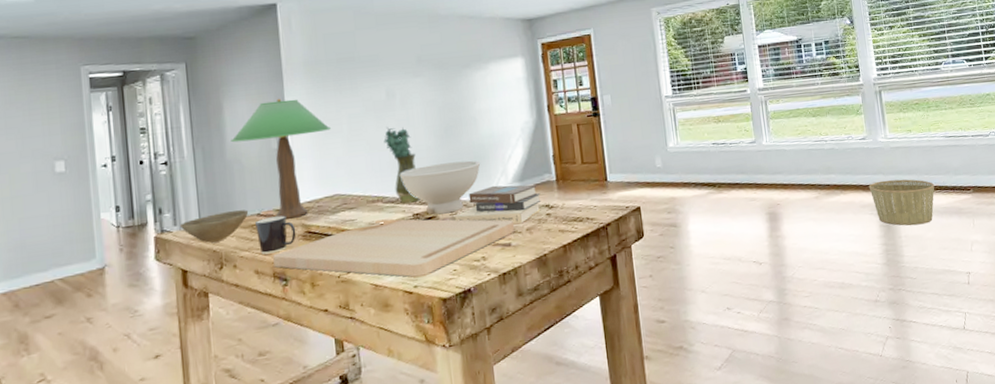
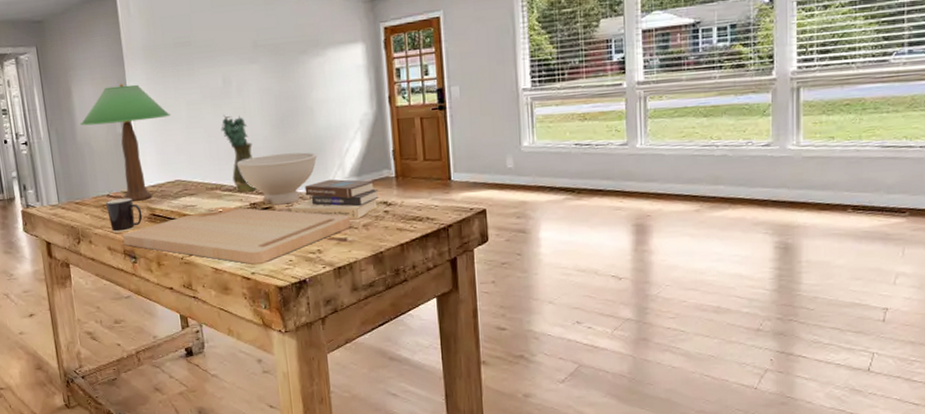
bowl: present [179,209,249,243] -> none [41,190,100,219]
basket: present [869,179,935,226] -> none [766,195,857,250]

